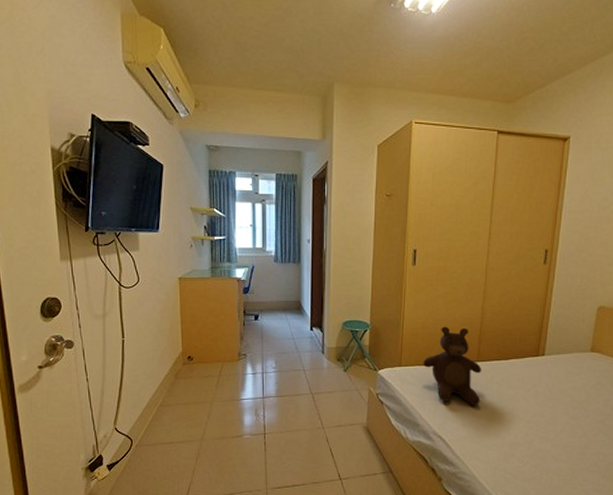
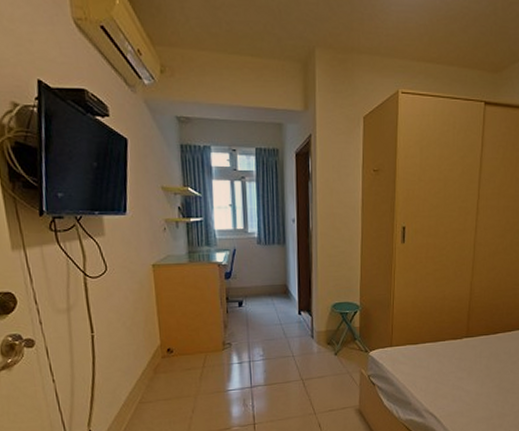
teddy bear: present [423,326,482,407] -> none [414,304,471,382]

